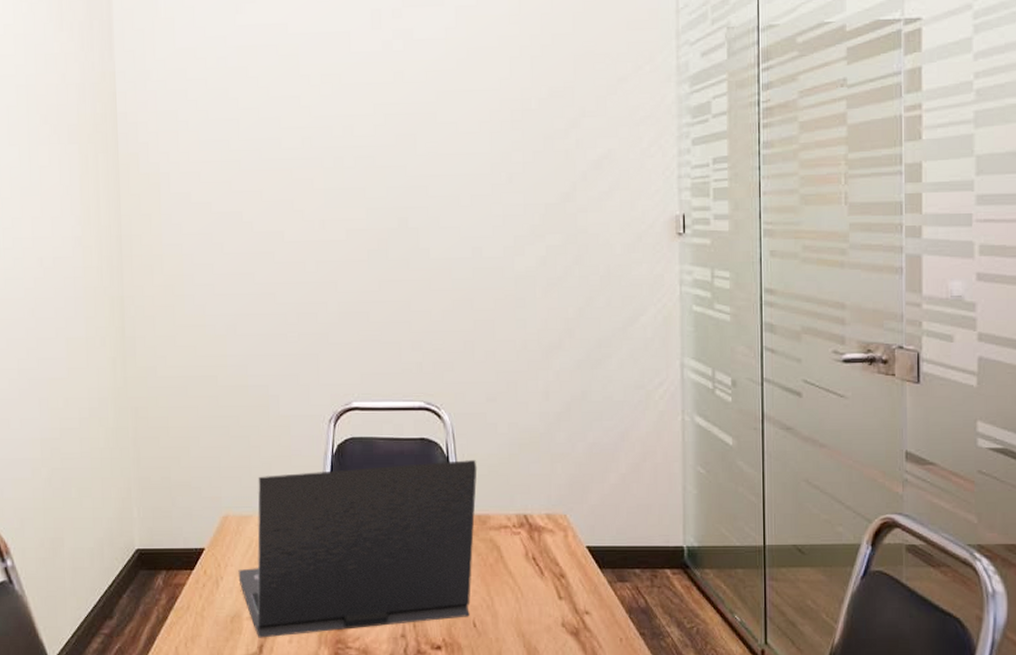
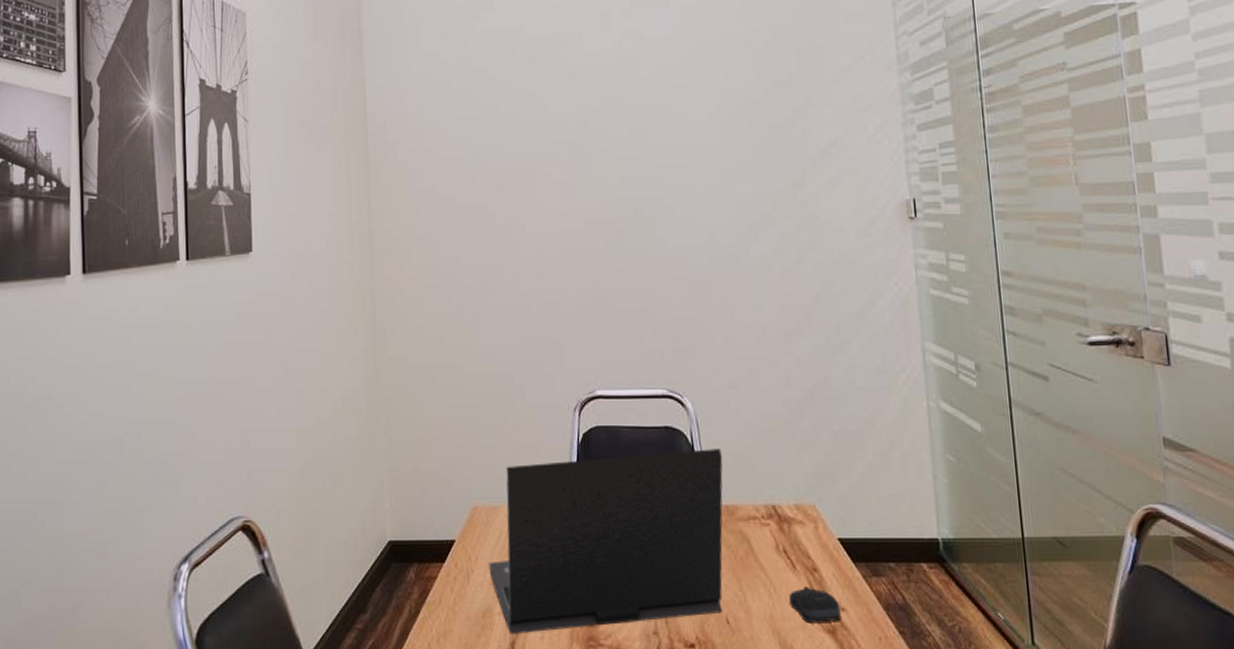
computer mouse: none [536,592,585,625] -> present [789,587,841,622]

